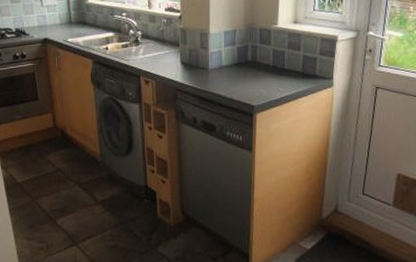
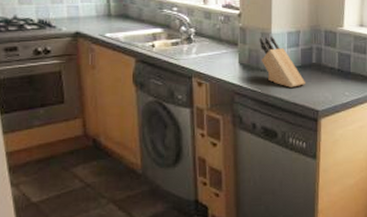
knife block: none [198,36,242,84] -> present [259,36,306,88]

